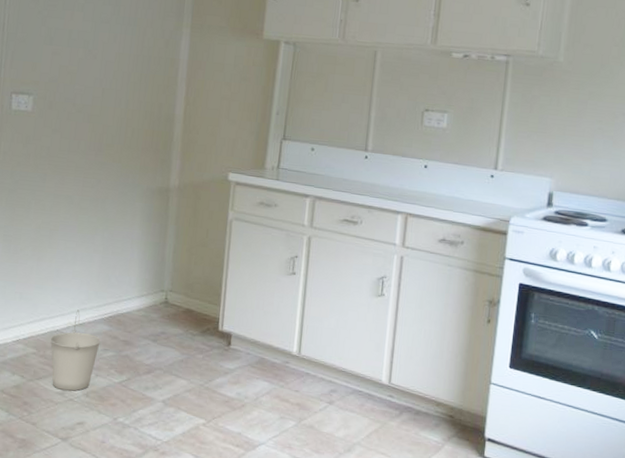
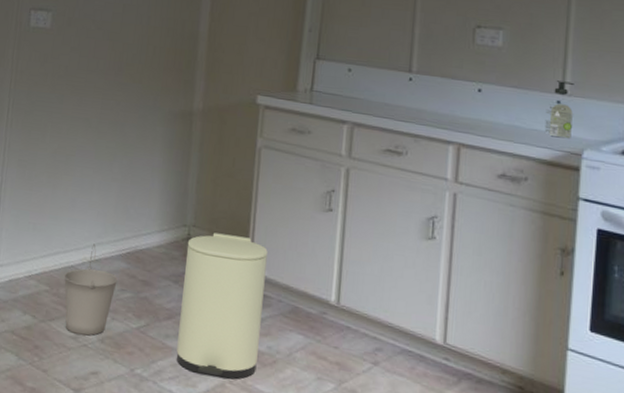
pedal bin: none [155,296,238,423] -> present [176,232,268,380]
soap dispenser: none [480,157,506,208] -> present [545,80,574,139]

